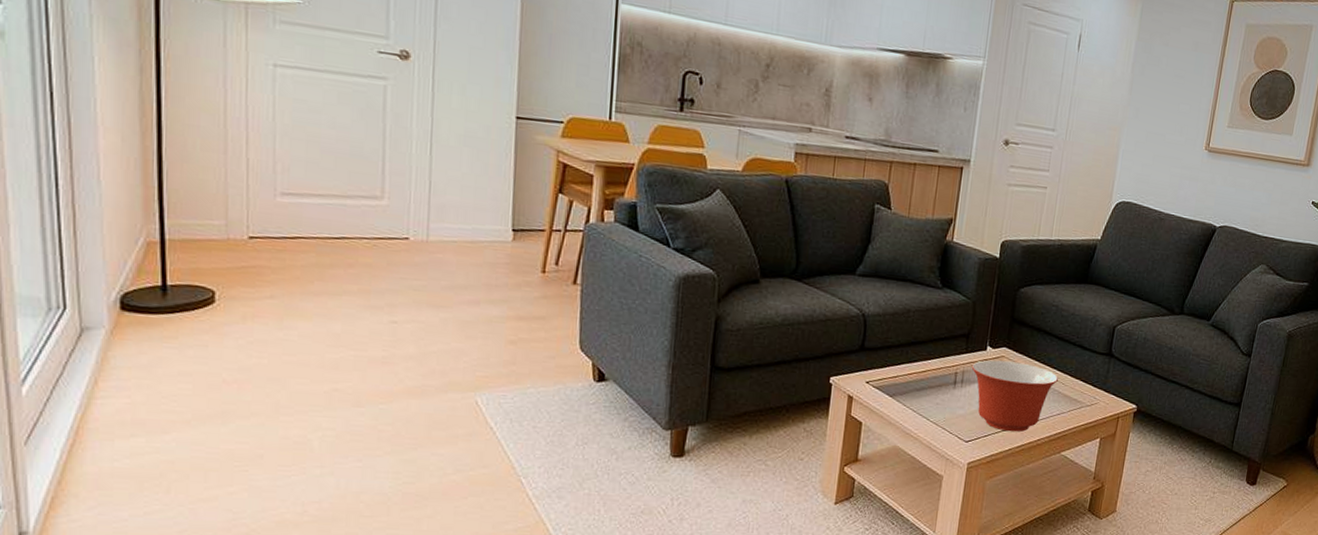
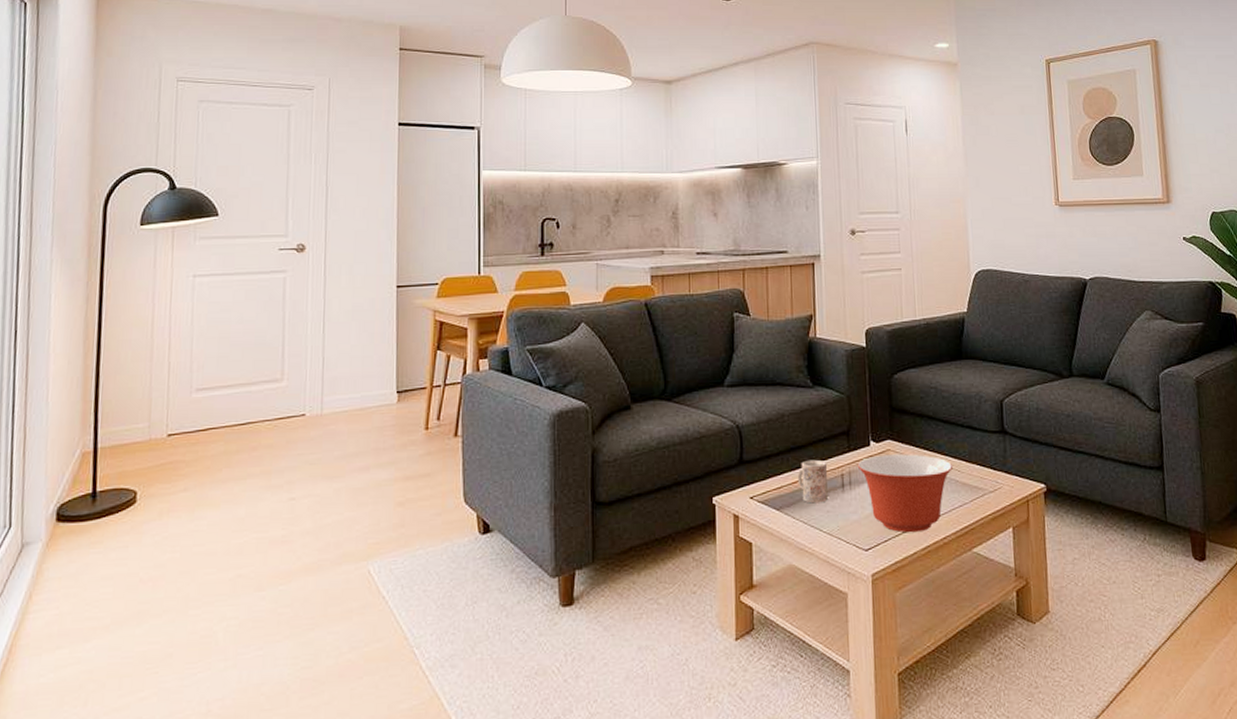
mug: none [913,355,944,396] -> present [797,459,828,504]

